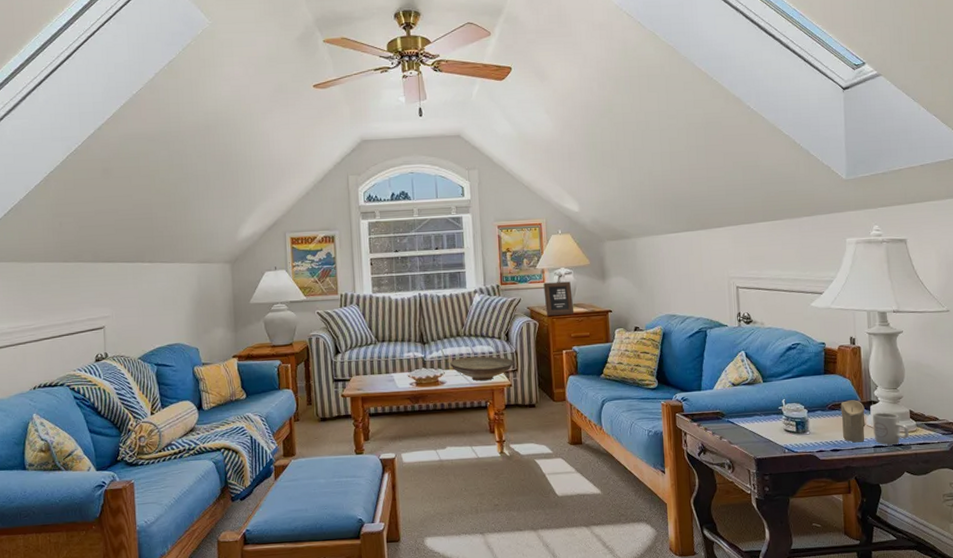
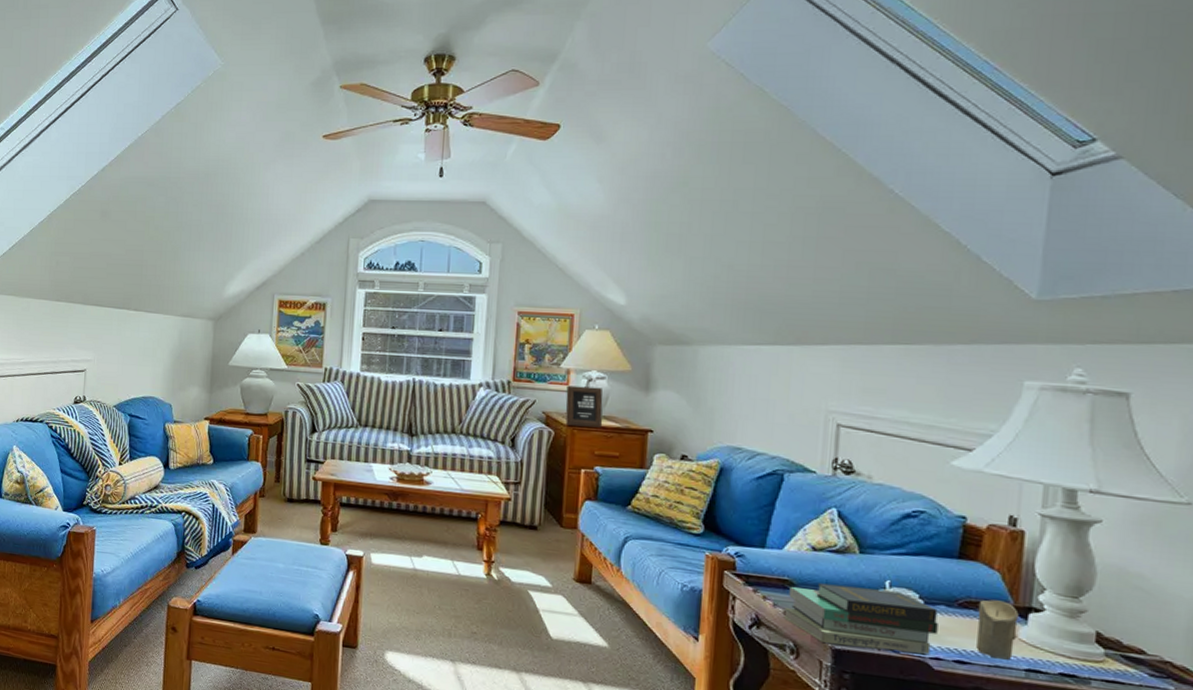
decorative bowl: present [450,356,515,381] -> none [440,458,518,490]
books: none [719,406,819,456] -> present [783,583,938,654]
mug: present [872,412,909,446] -> none [1027,624,1090,675]

